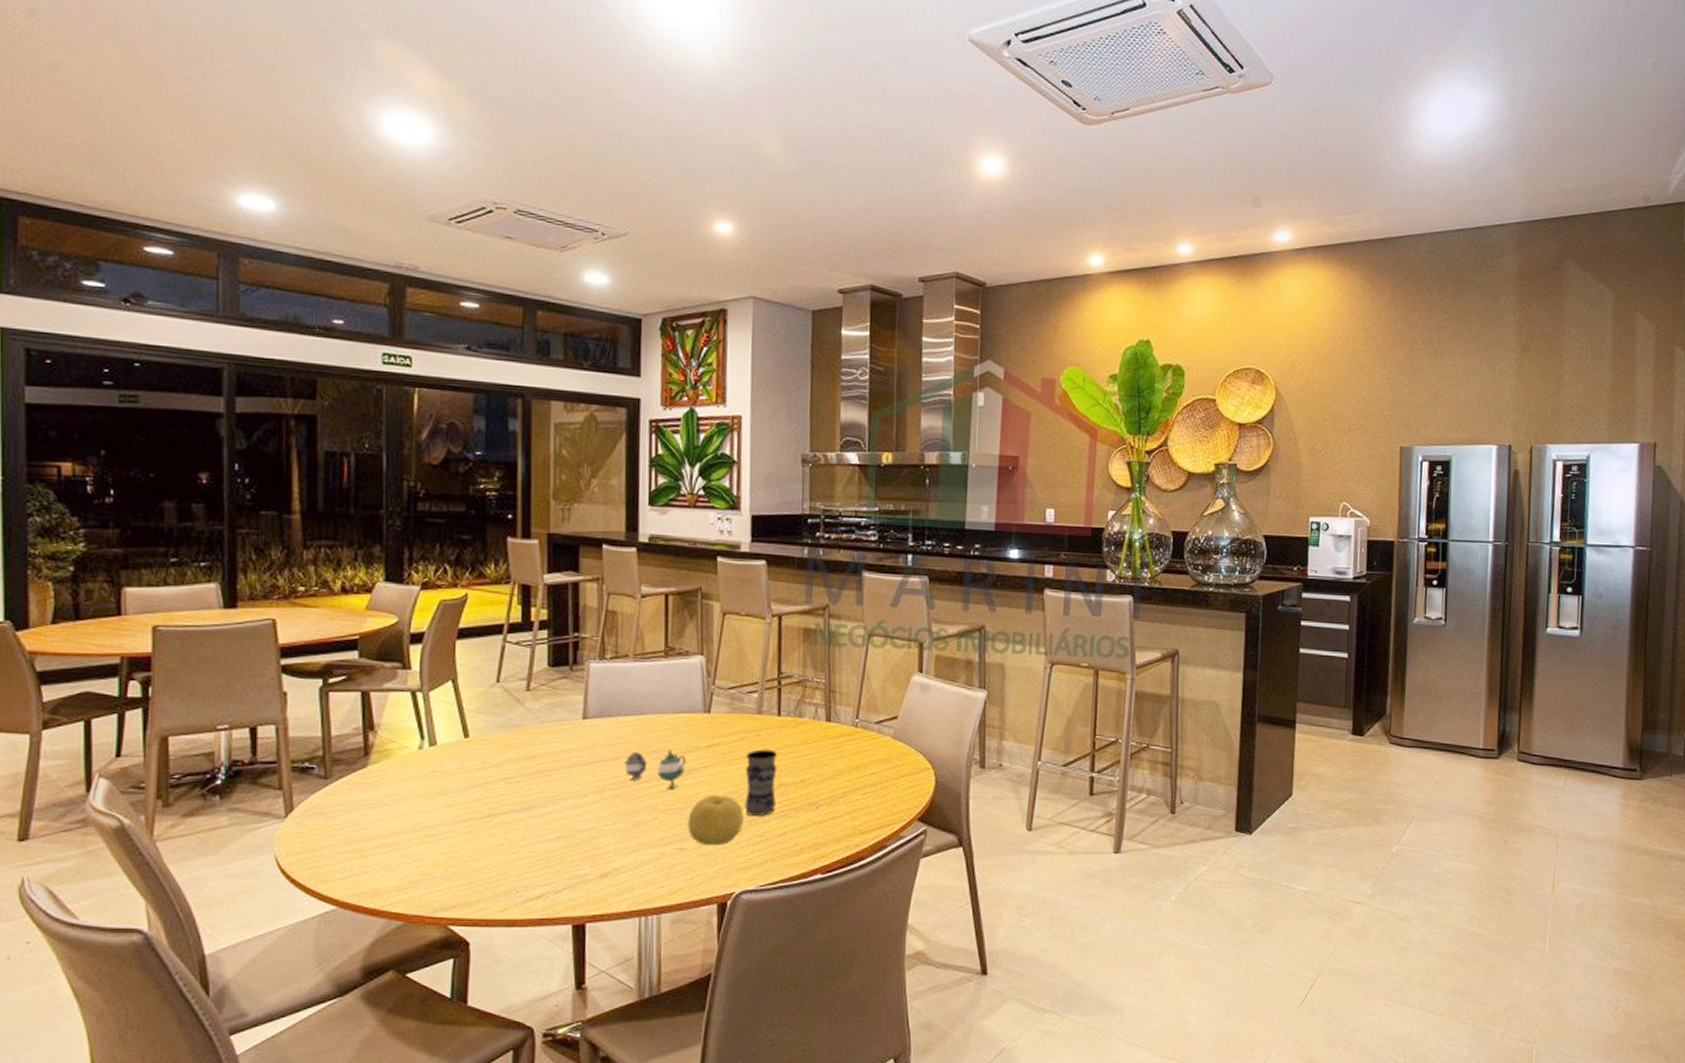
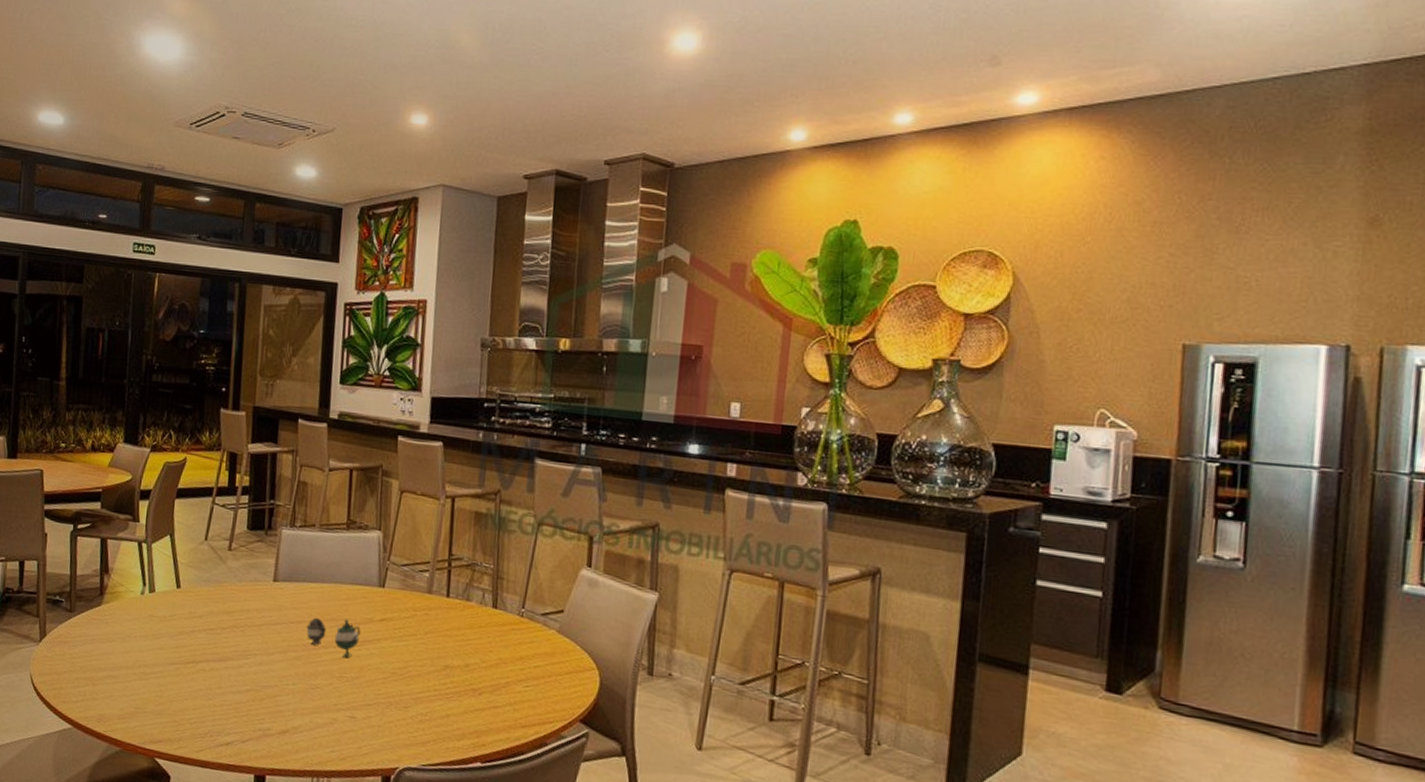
fruit: present [687,795,744,846] -> none [358,668,411,719]
jar: present [744,749,778,816] -> none [411,628,445,696]

